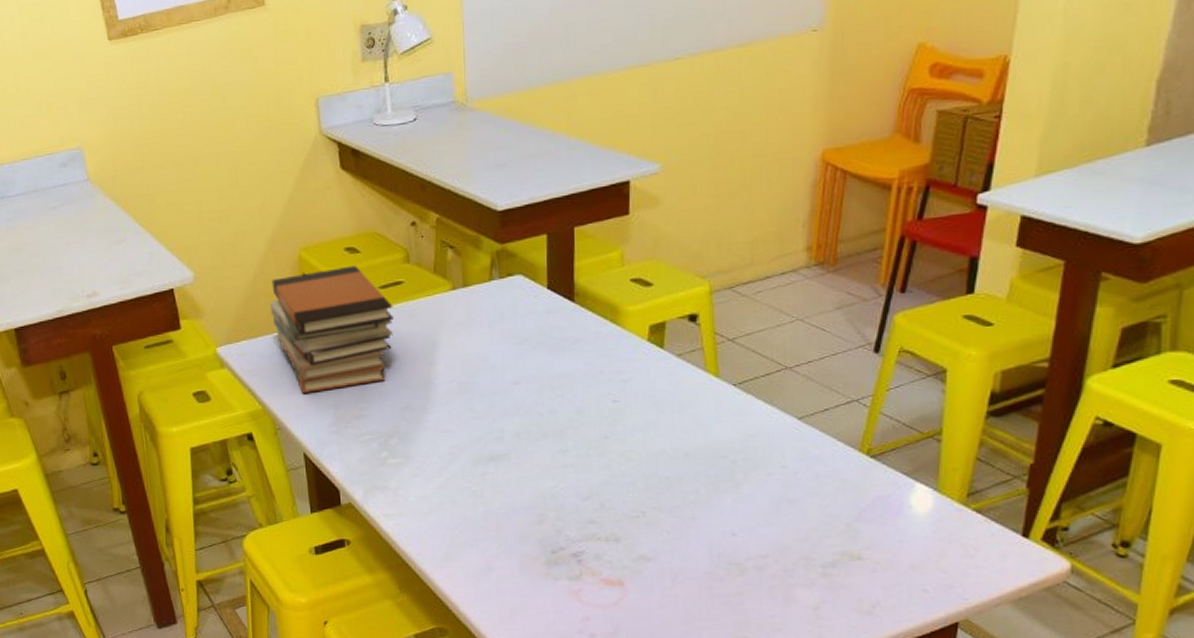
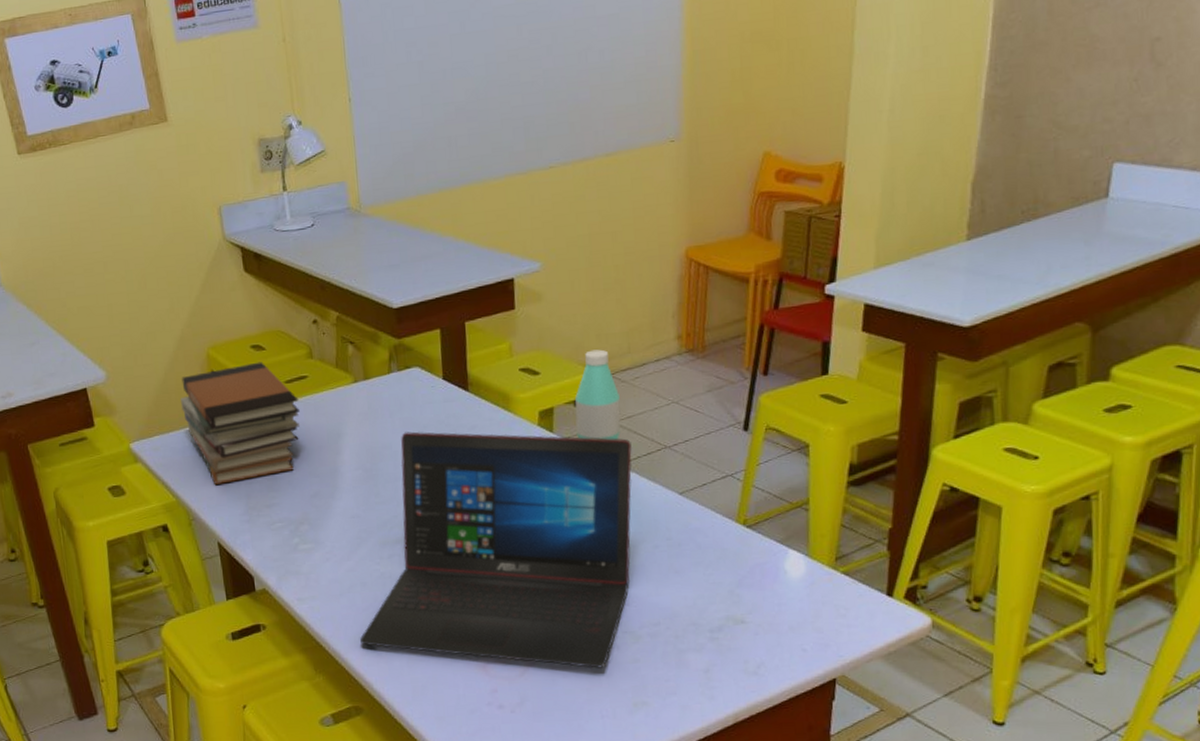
laptop: none [447,343,749,600] -> present [359,431,632,669]
water bottle: none [689,260,739,359] -> present [574,349,621,440]

